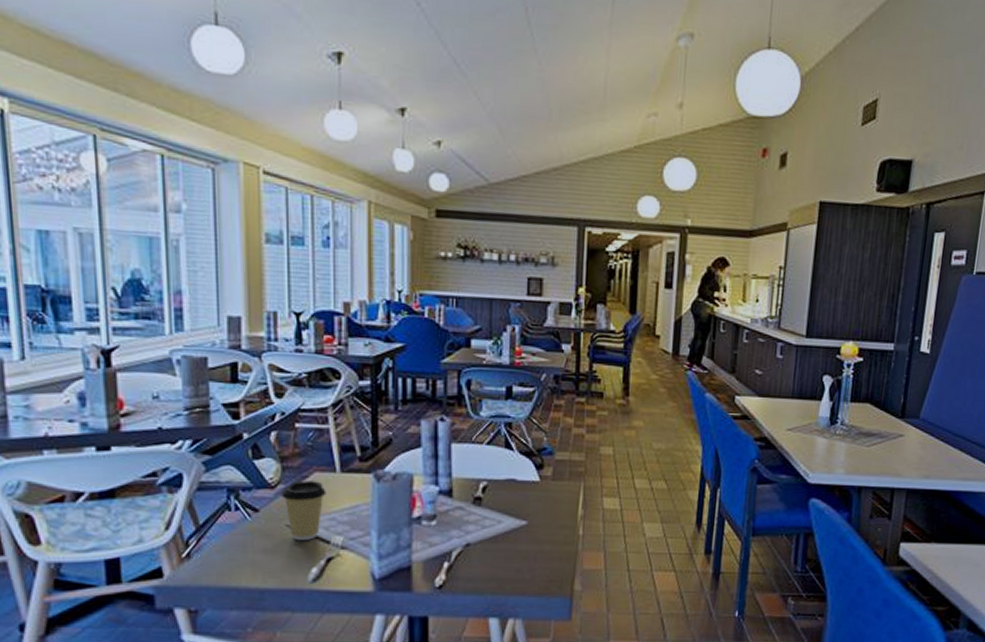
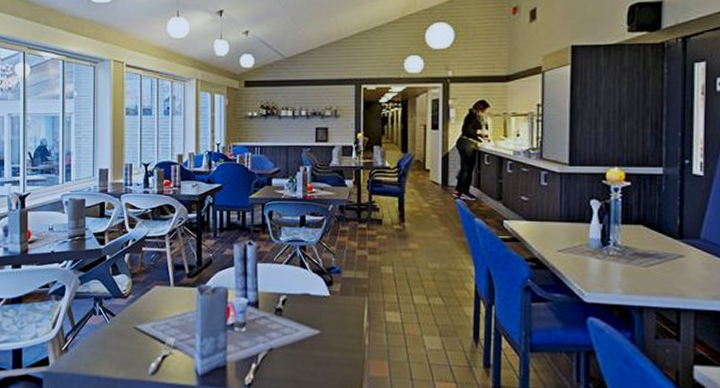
coffee cup: present [281,480,326,540] -> none [131,292,163,340]

